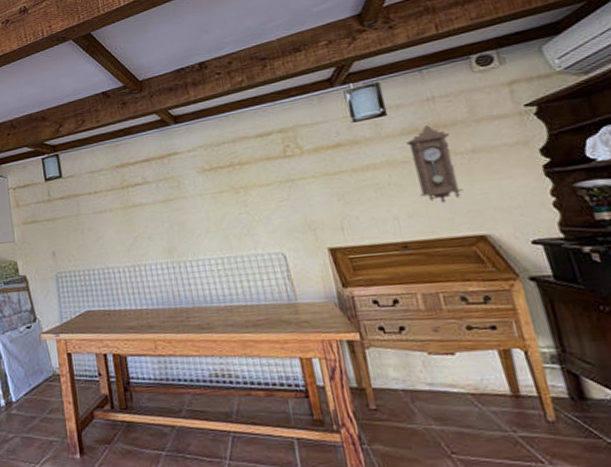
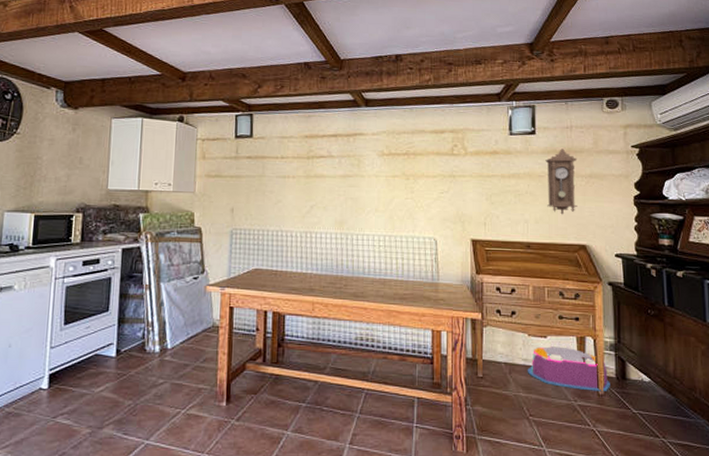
storage bin: none [435,358,564,418] -> present [527,341,610,391]

